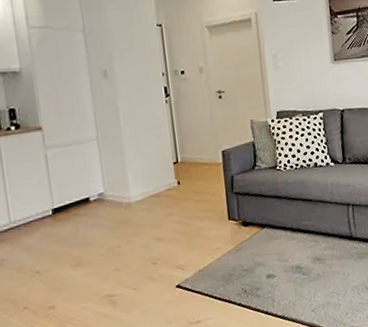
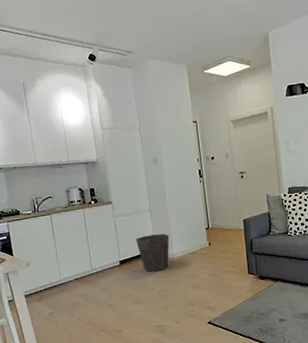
waste bin: none [76,170,124,223] -> present [136,233,170,272]

